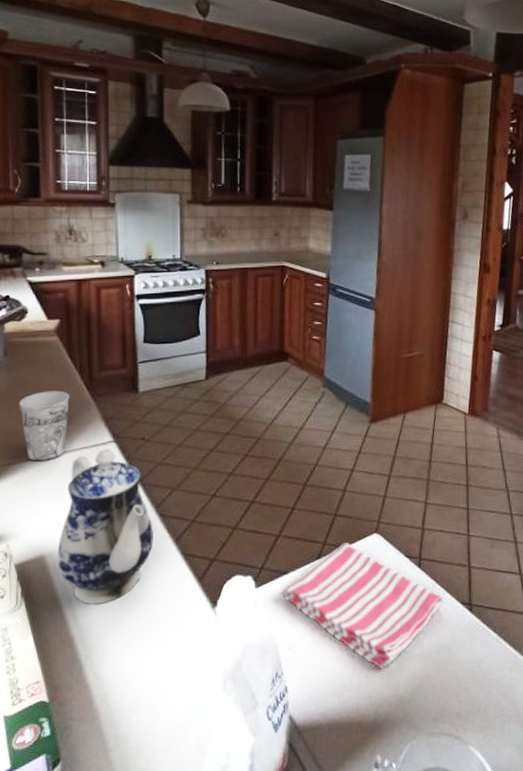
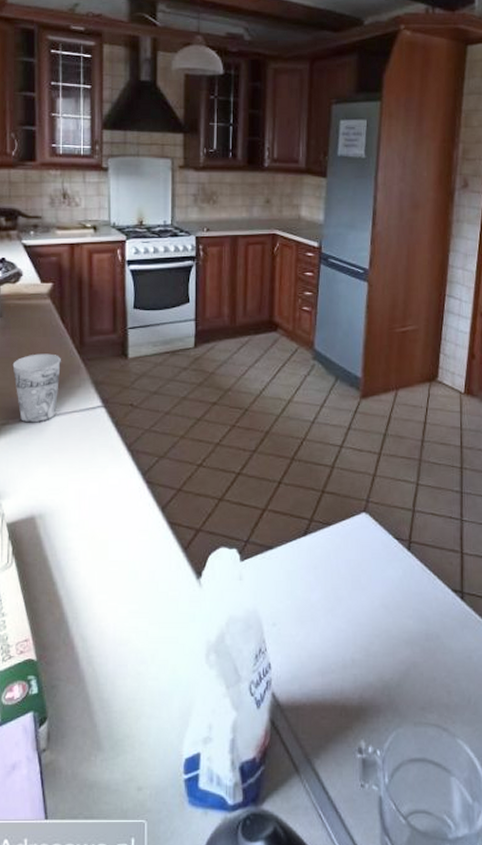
teapot: present [57,449,153,605] -> none [47,414,140,567]
dish towel: present [281,543,442,669] -> none [266,521,432,653]

